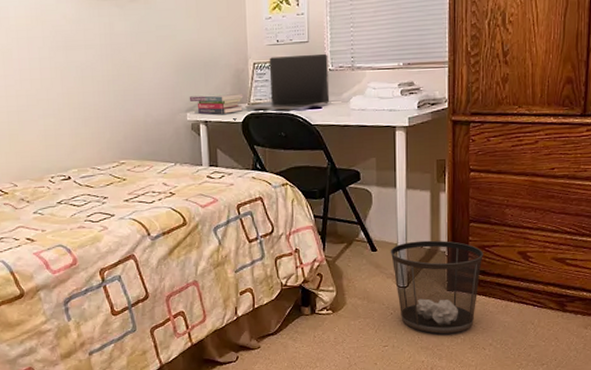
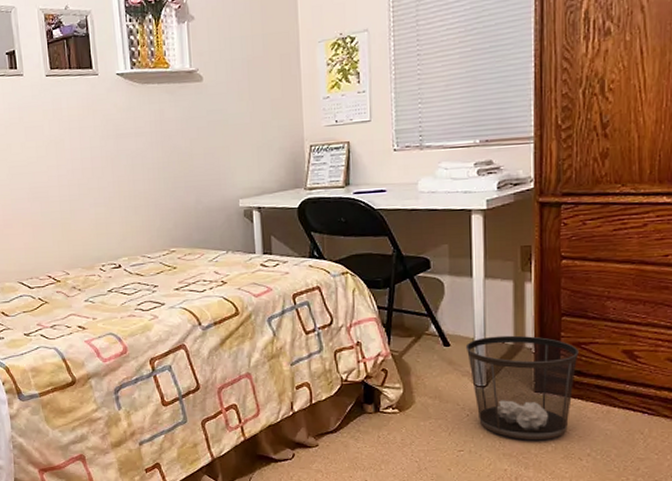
books: present [189,93,244,115] -> none [241,177,299,201]
laptop computer: present [245,53,330,111] -> none [301,132,395,196]

